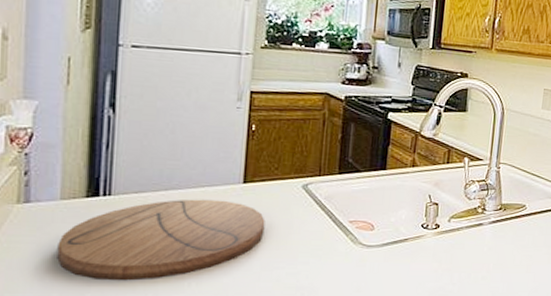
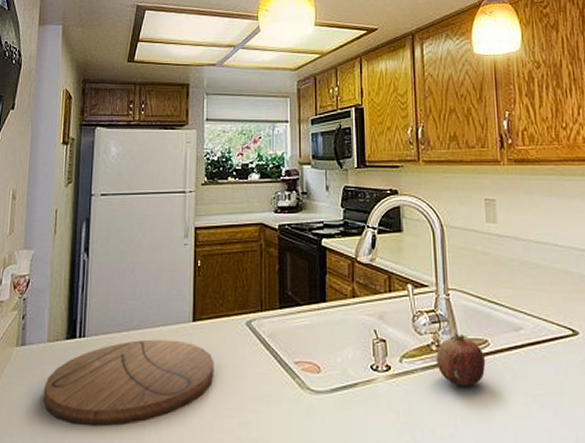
fruit: none [480,199,522,241] -> present [436,333,486,387]

